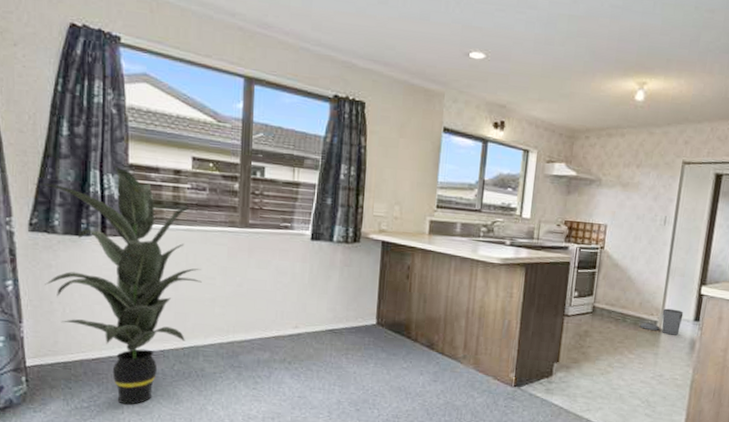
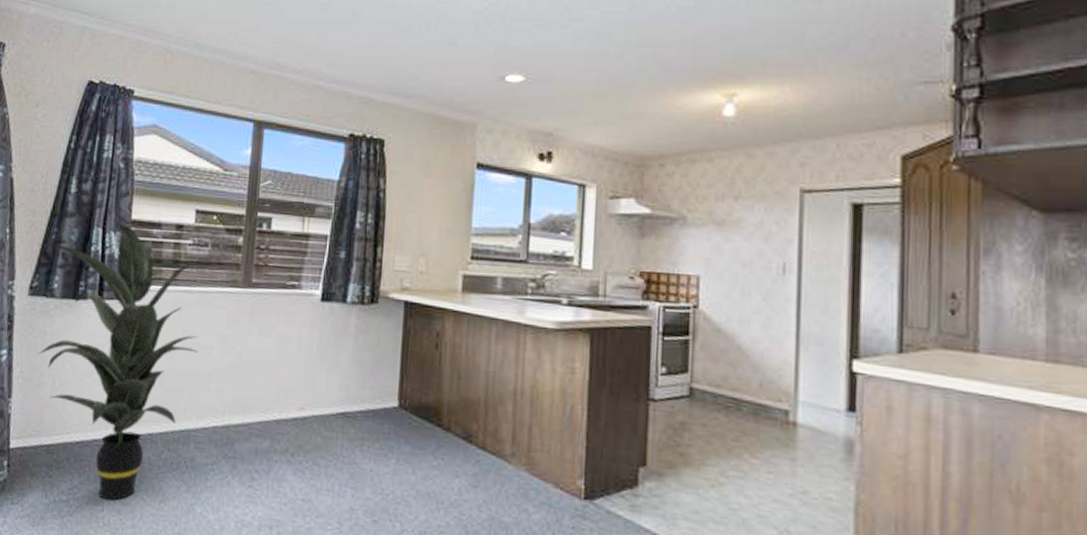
trash can: present [640,308,684,336] -> none [763,392,829,432]

